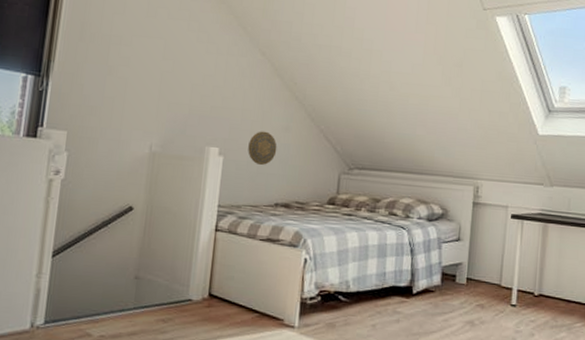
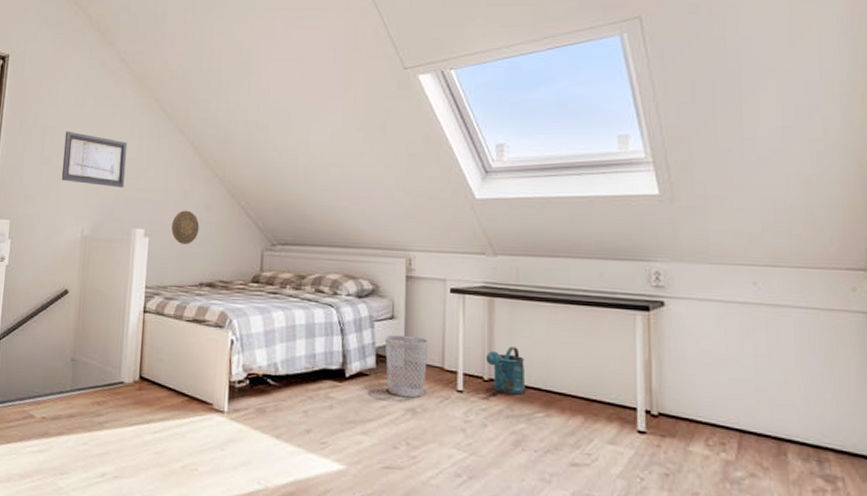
wall art: none [128,41,204,105] -> present [61,131,128,188]
wastebasket: none [450,255,490,312] -> present [384,334,429,398]
watering can: none [537,266,570,308] -> present [485,347,526,395]

